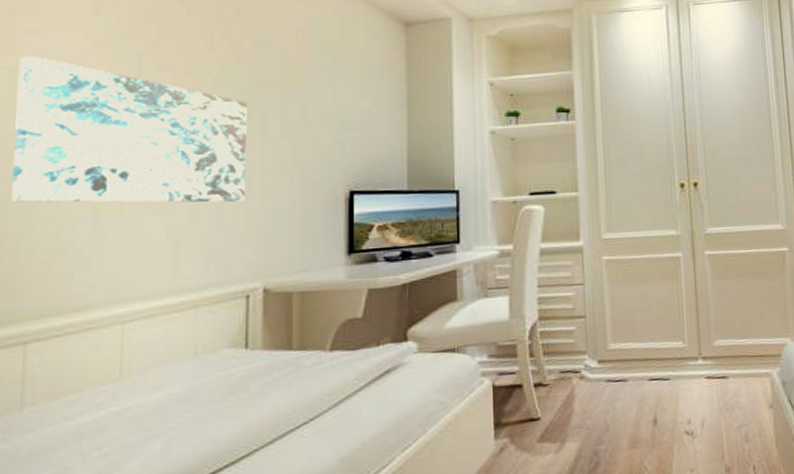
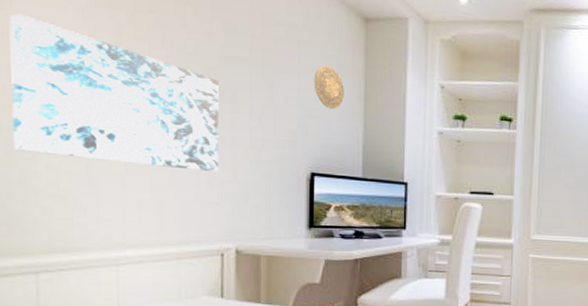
decorative plate: none [351,74,385,119] -> present [314,65,344,109]

